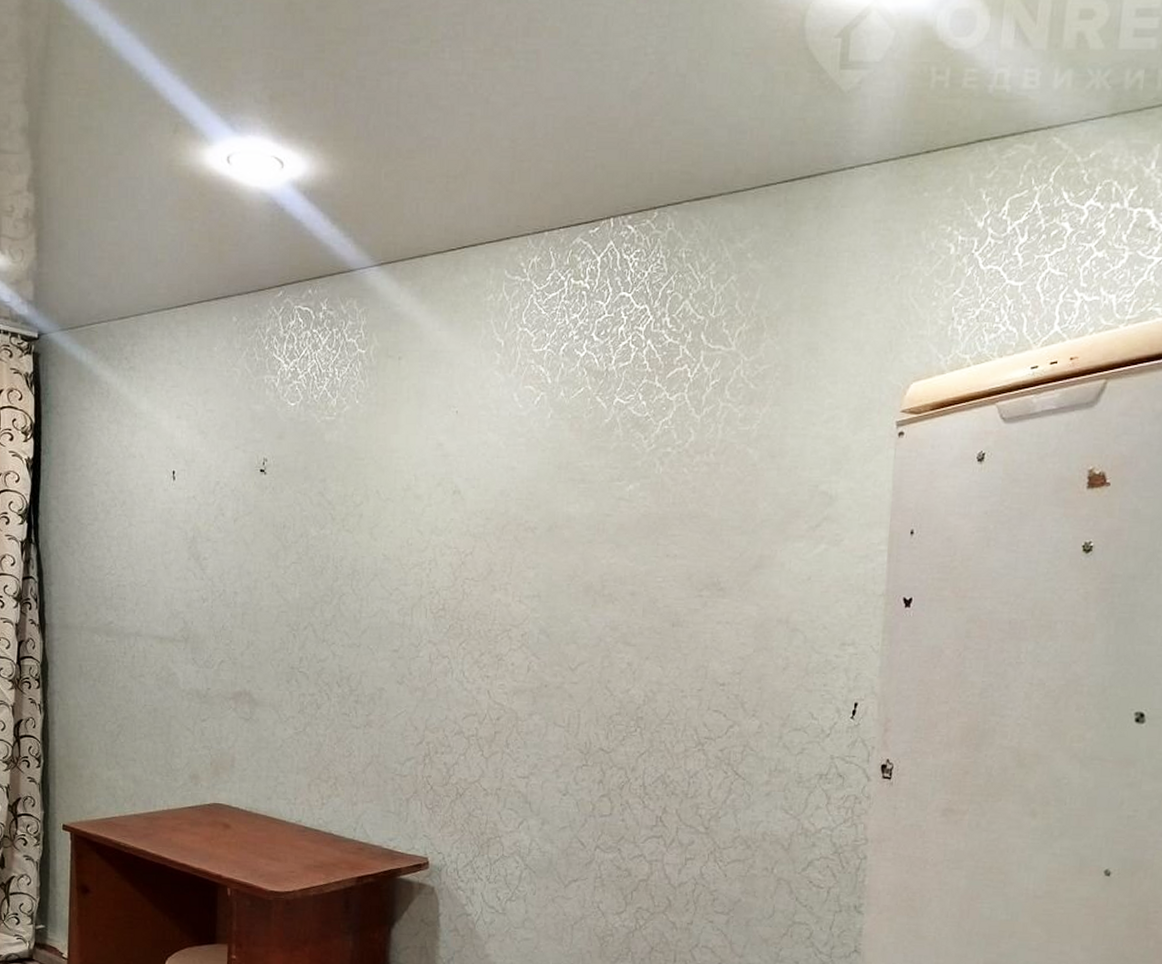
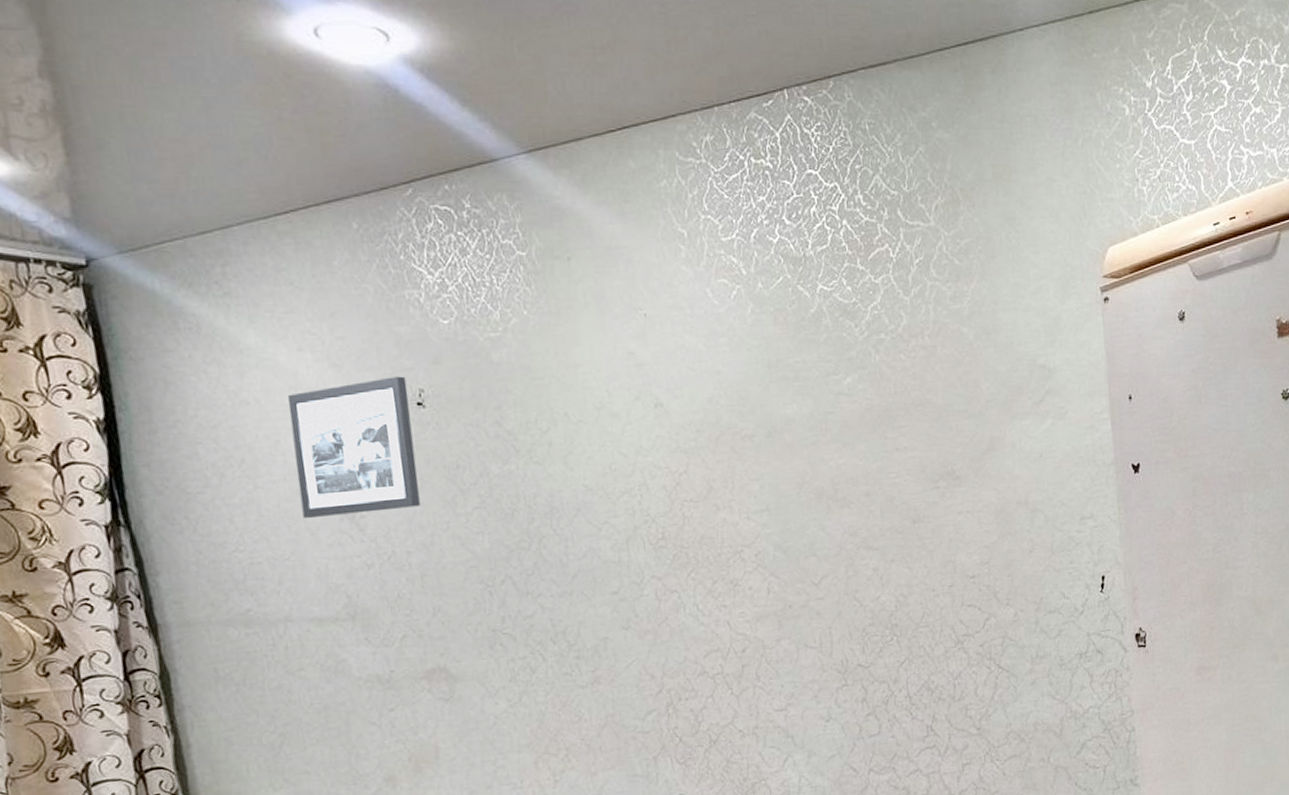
picture frame: none [161,446,255,556] -> present [288,376,420,518]

